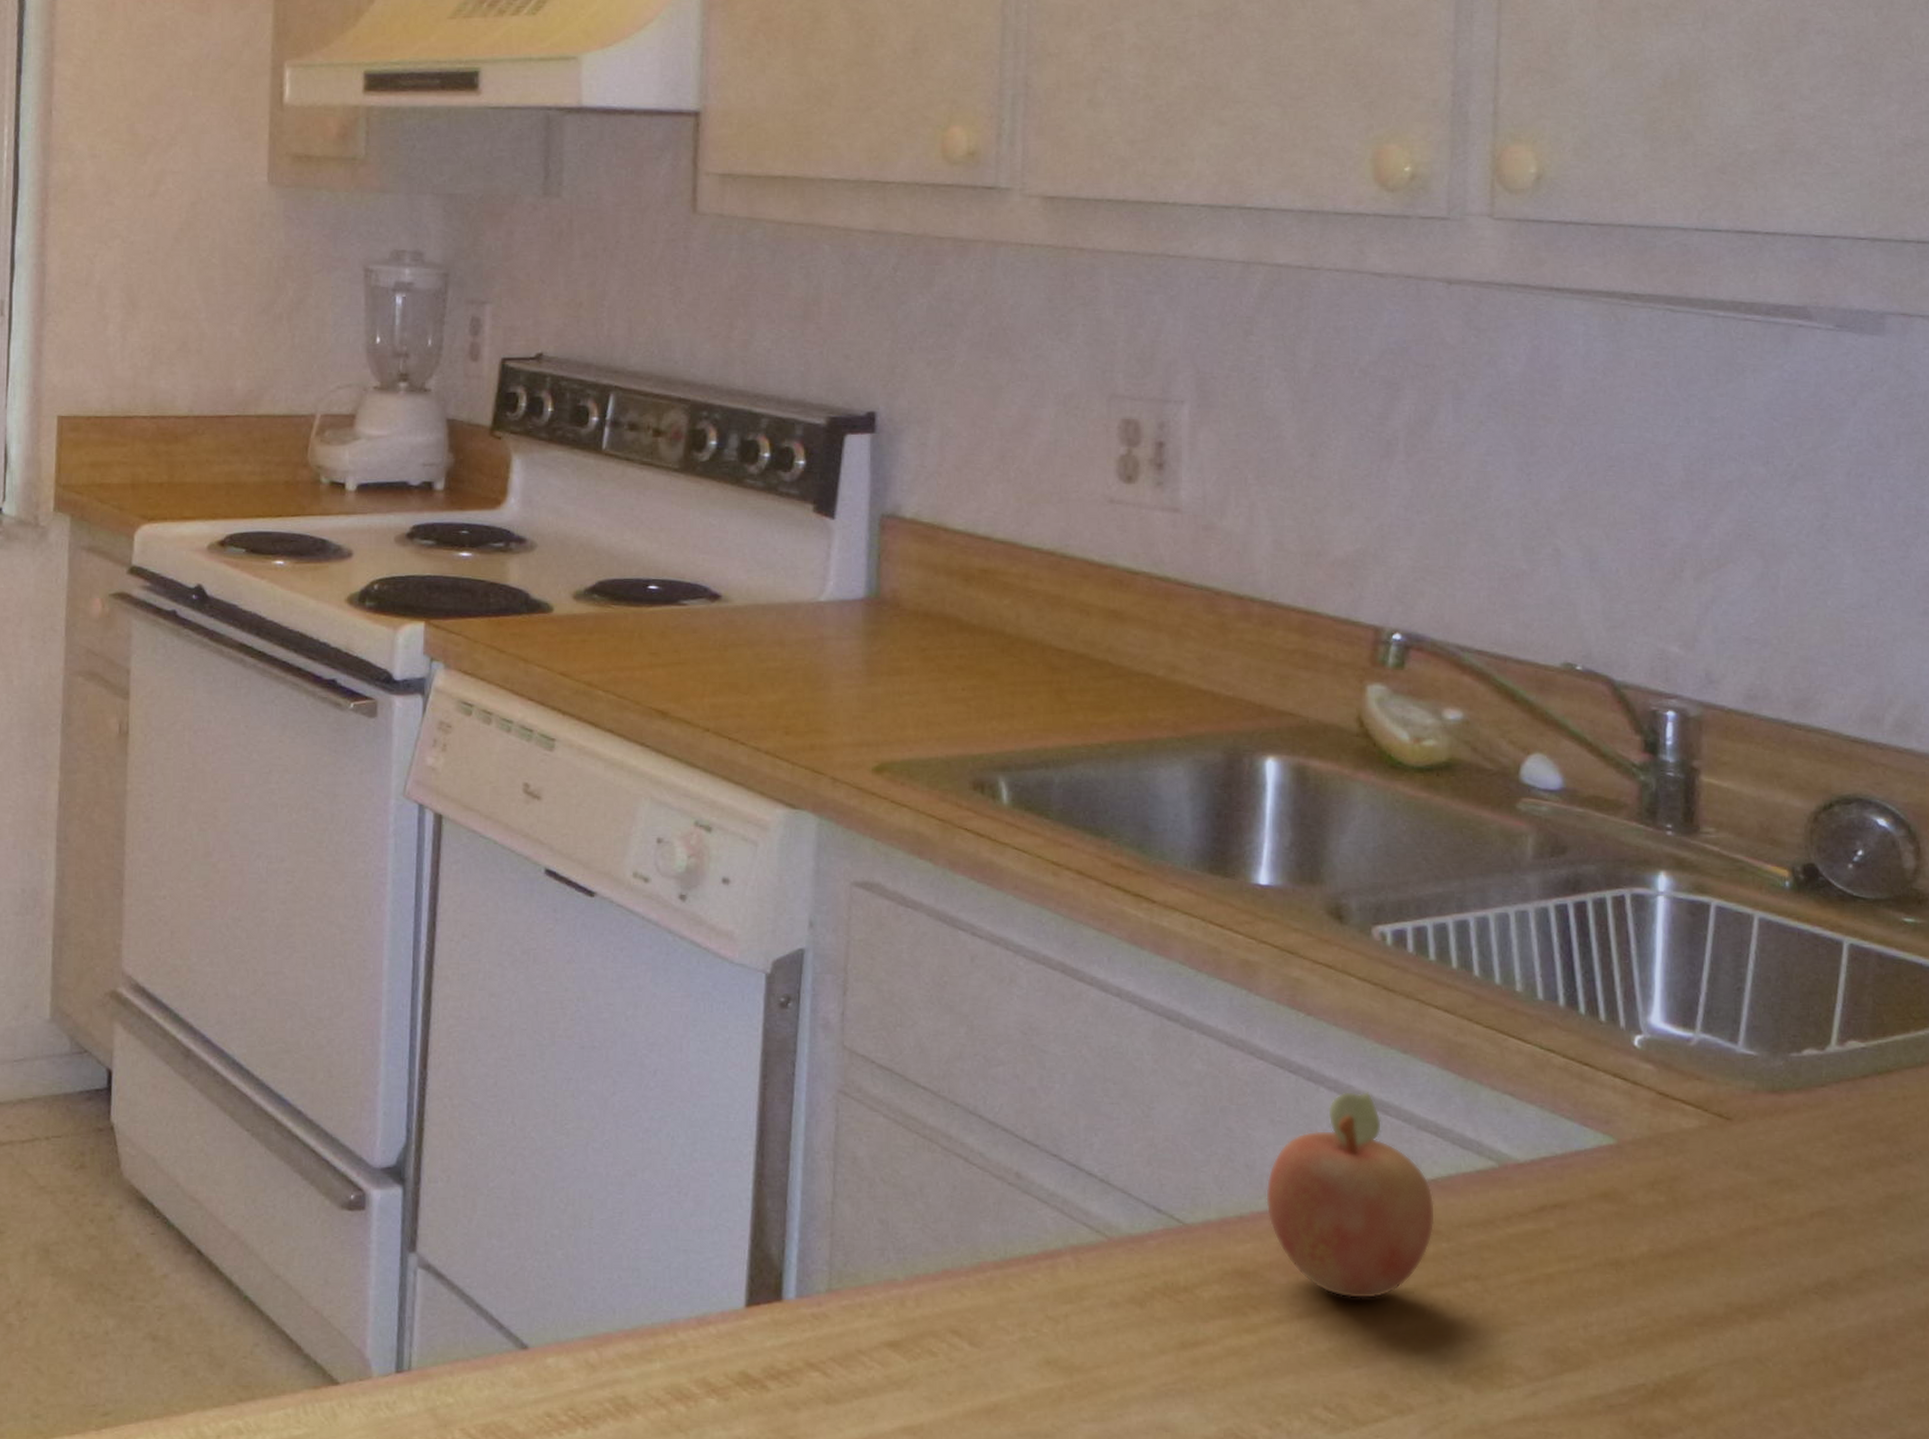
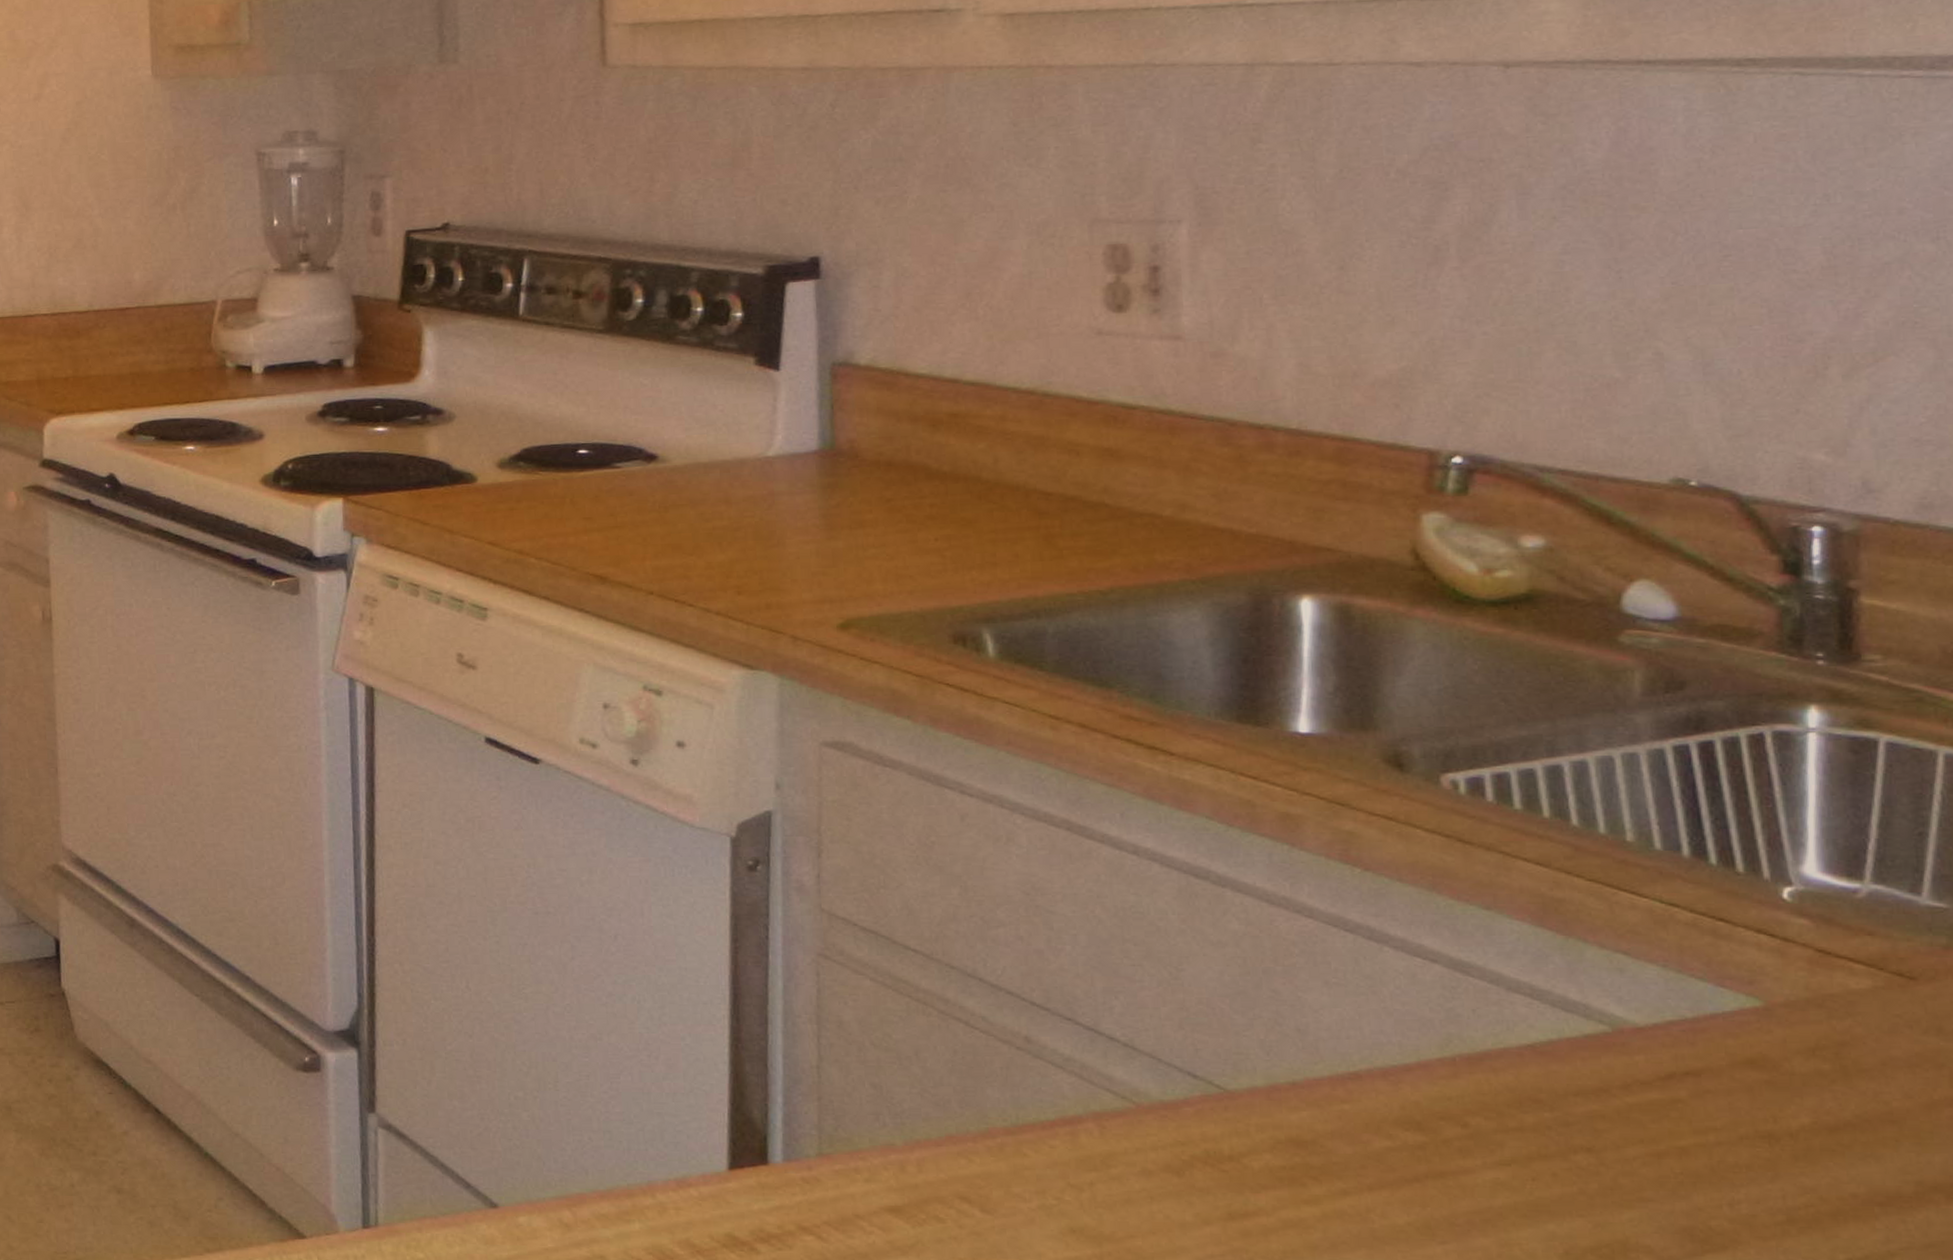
fruit: present [1266,1091,1436,1299] -> none [1322,950,1535,1171]

